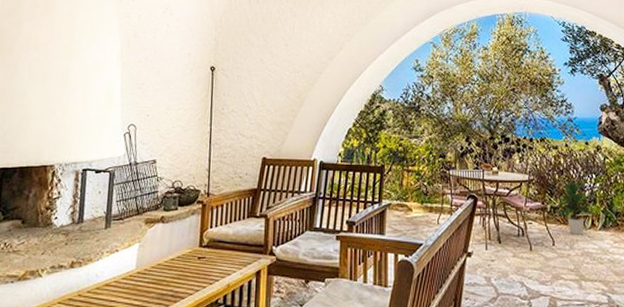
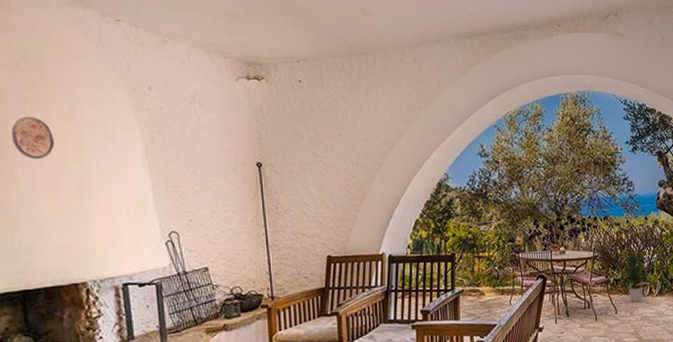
decorative medallion: none [20,19,53,55] -> present [10,116,55,160]

